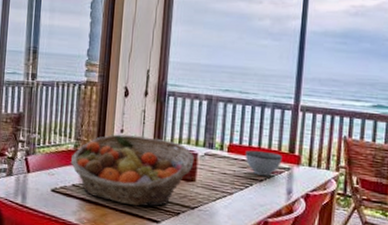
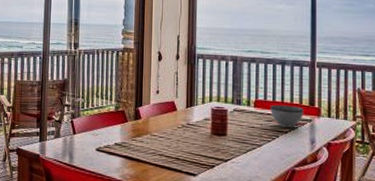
fruit basket: present [70,134,194,207] -> none [112,95,225,162]

